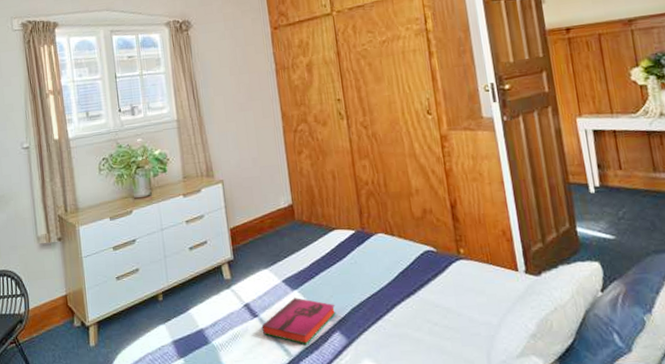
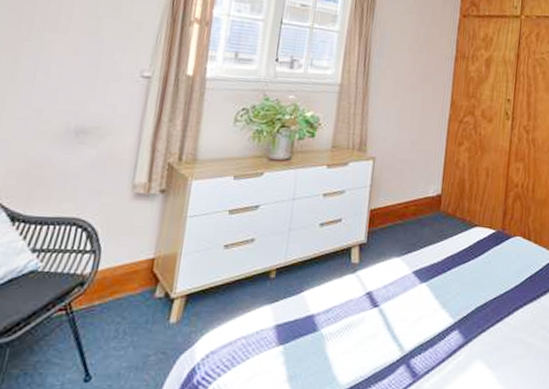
hardback book: present [261,298,336,345] -> none [379,291,460,342]

